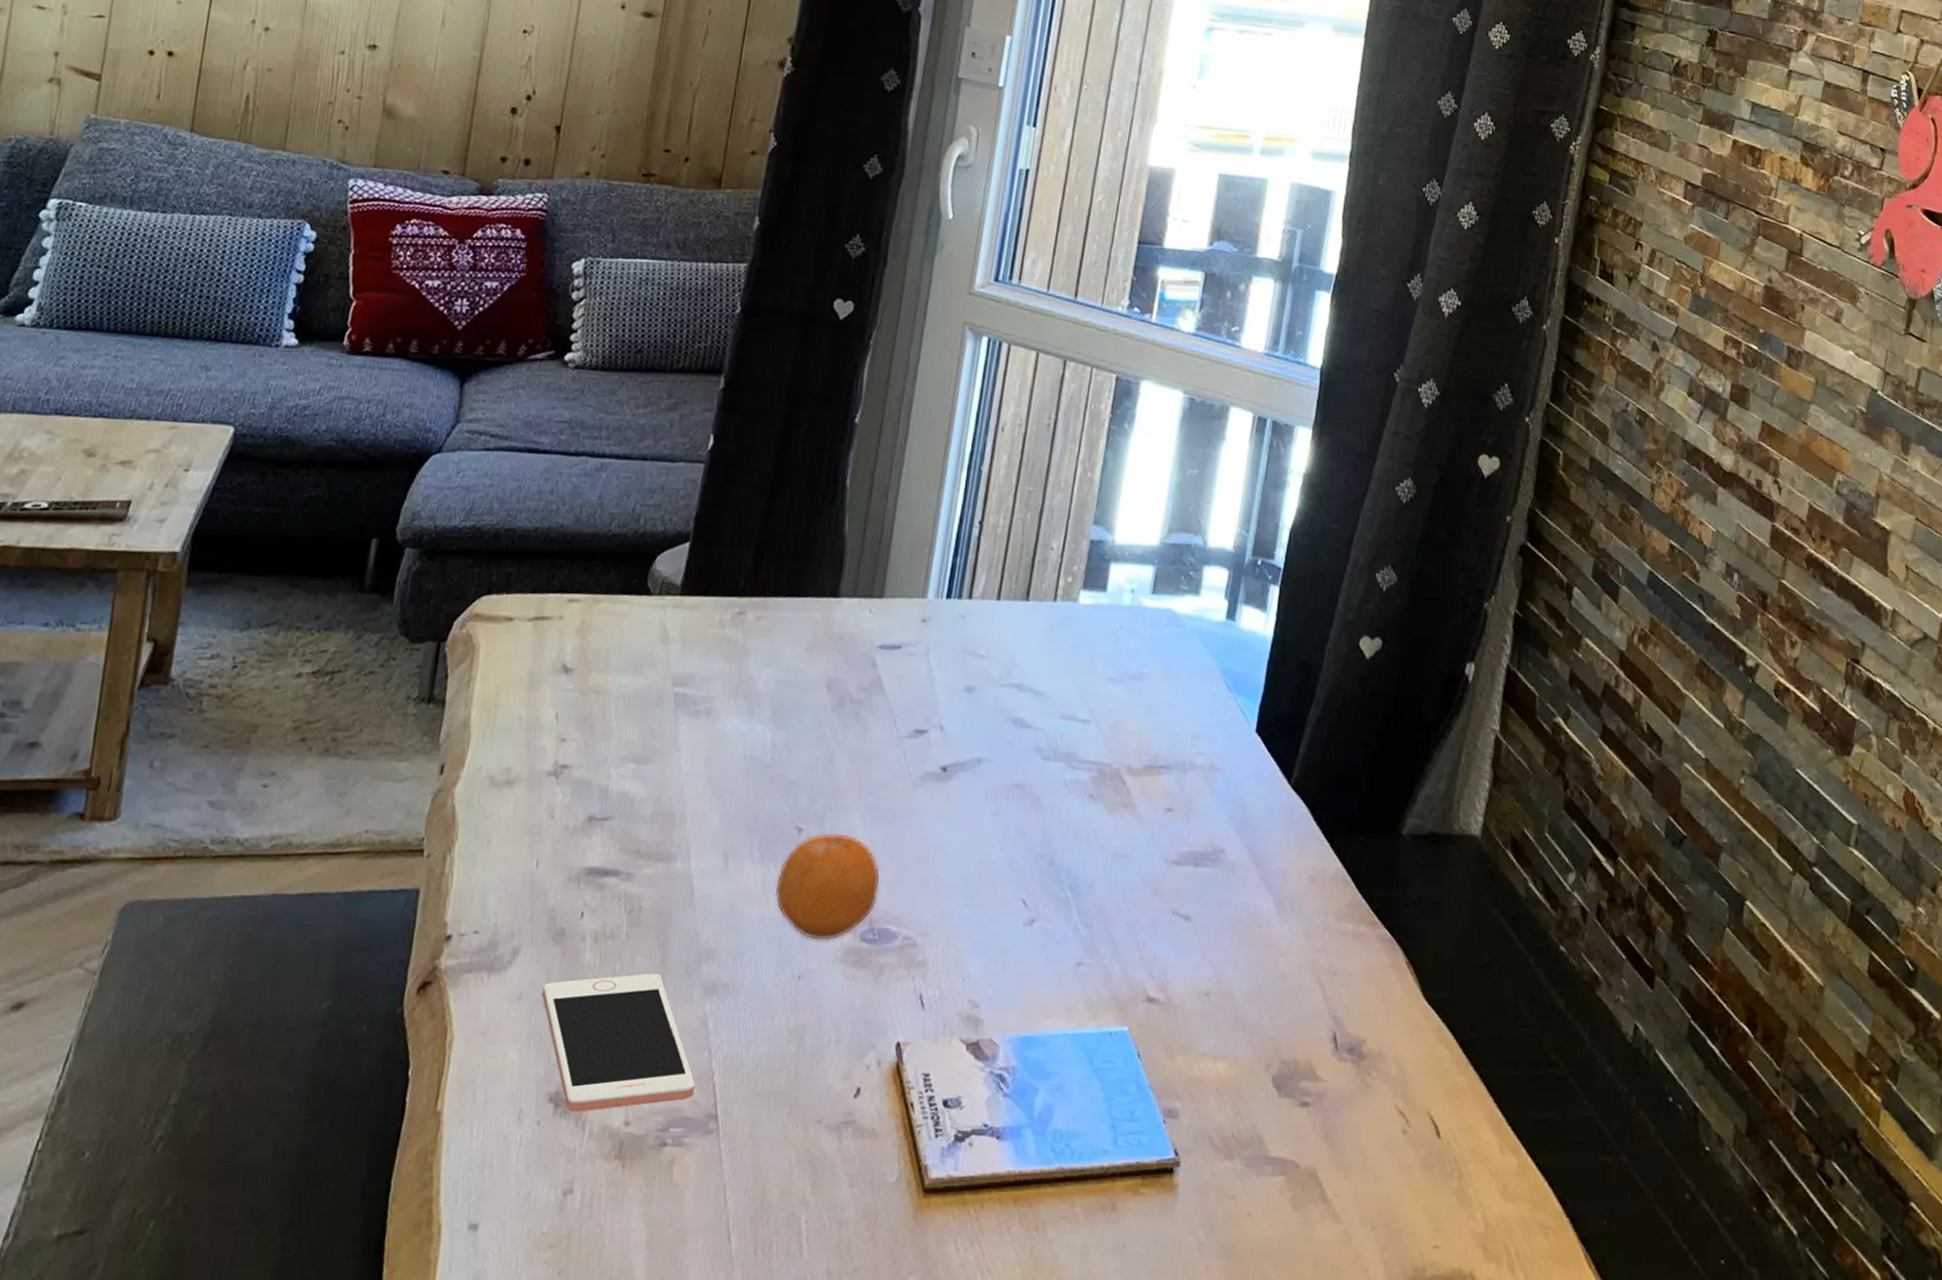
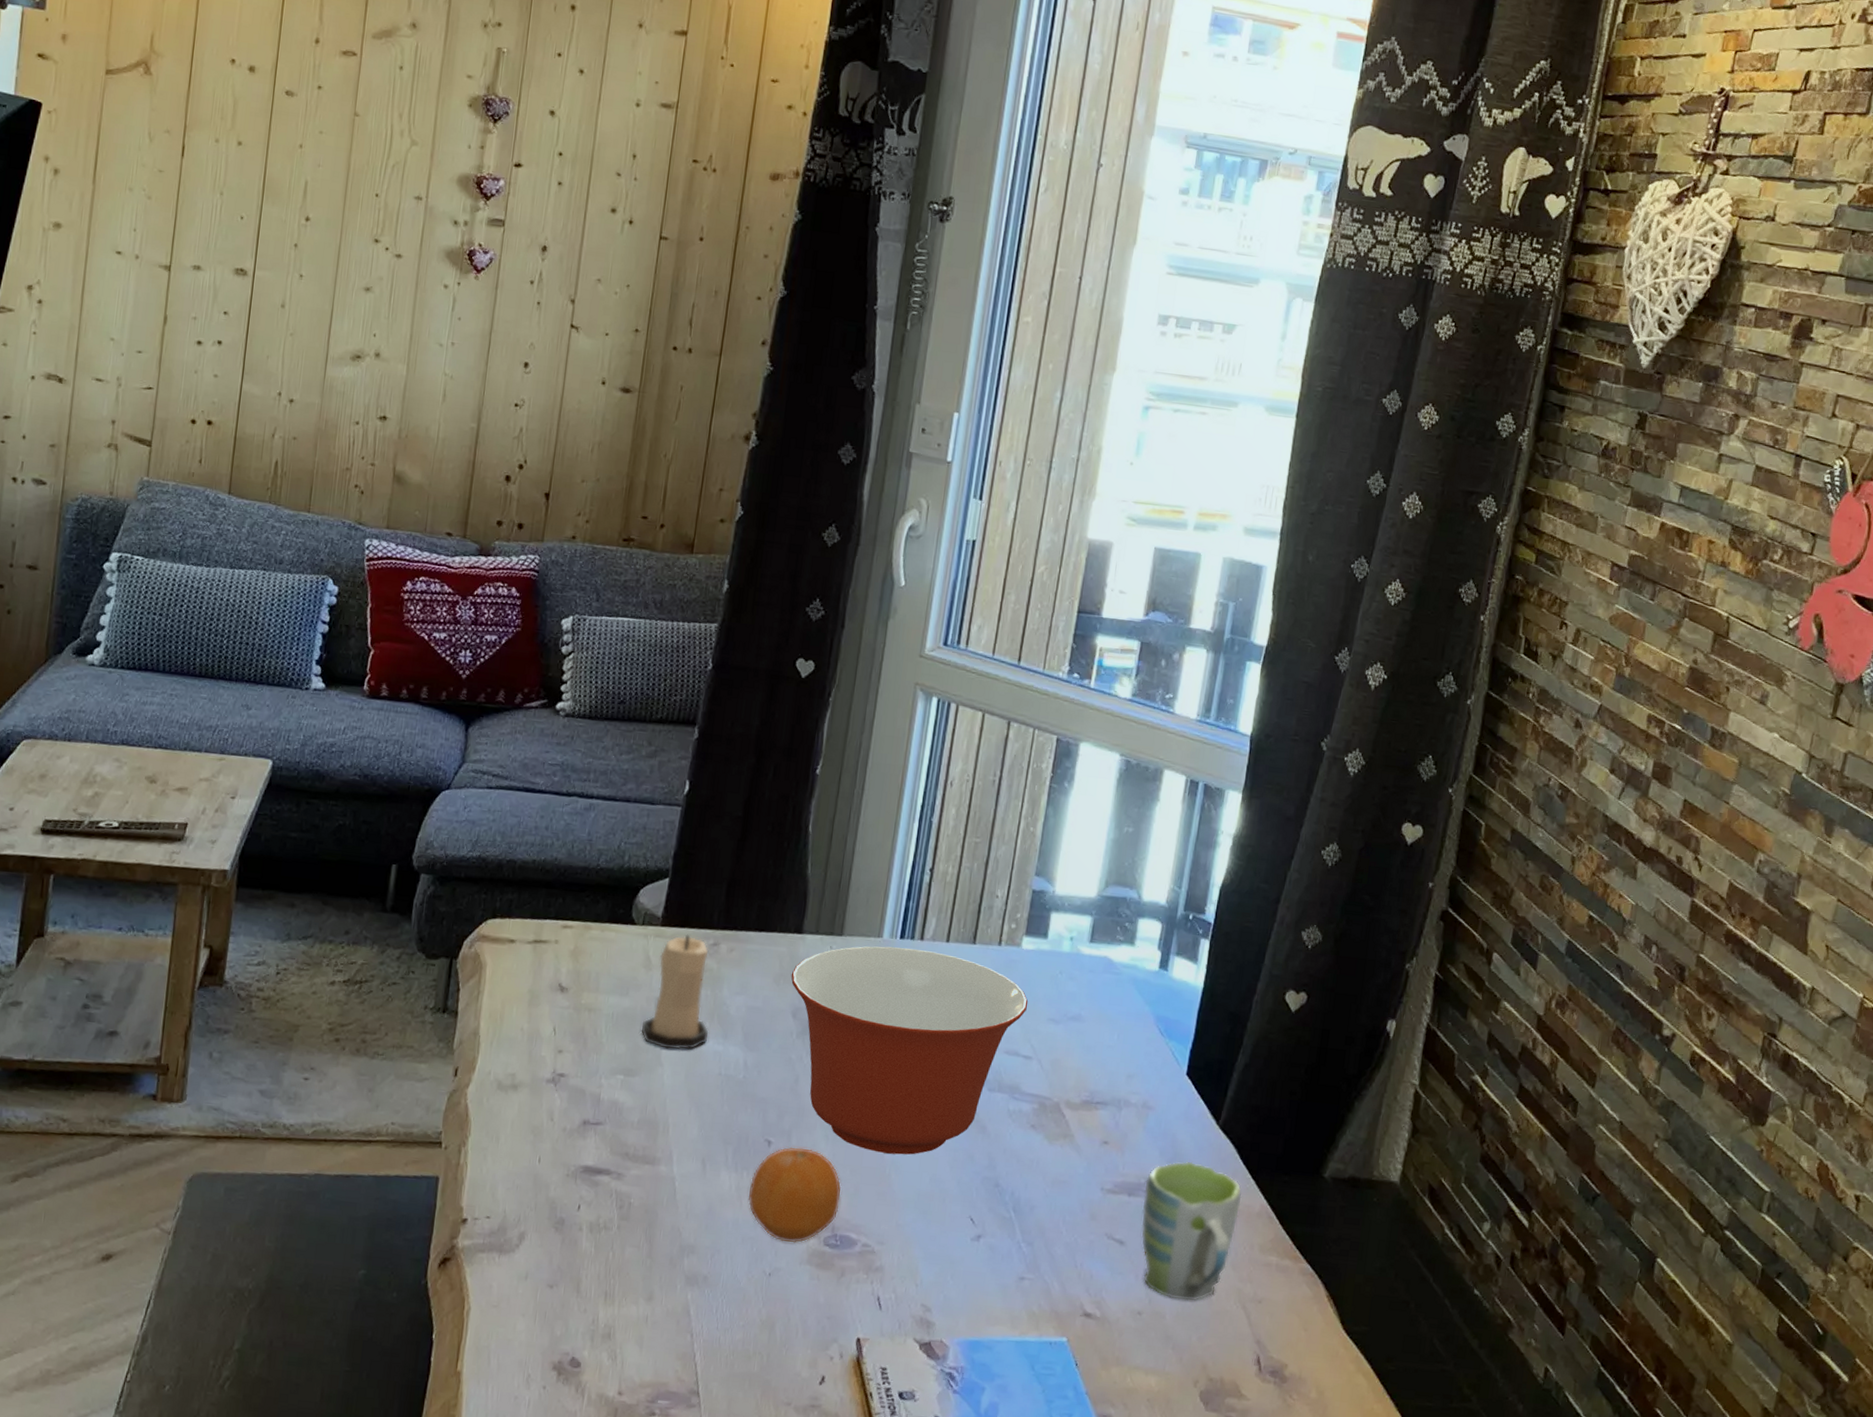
cell phone: present [541,973,695,1112] -> none [545,1262,679,1381]
candle: none [656,603,734,731] -> present [641,934,709,1050]
mixing bowl: none [825,607,1086,835] -> present [791,946,1029,1155]
mug: none [1208,825,1315,977] -> present [1141,1161,1242,1301]

